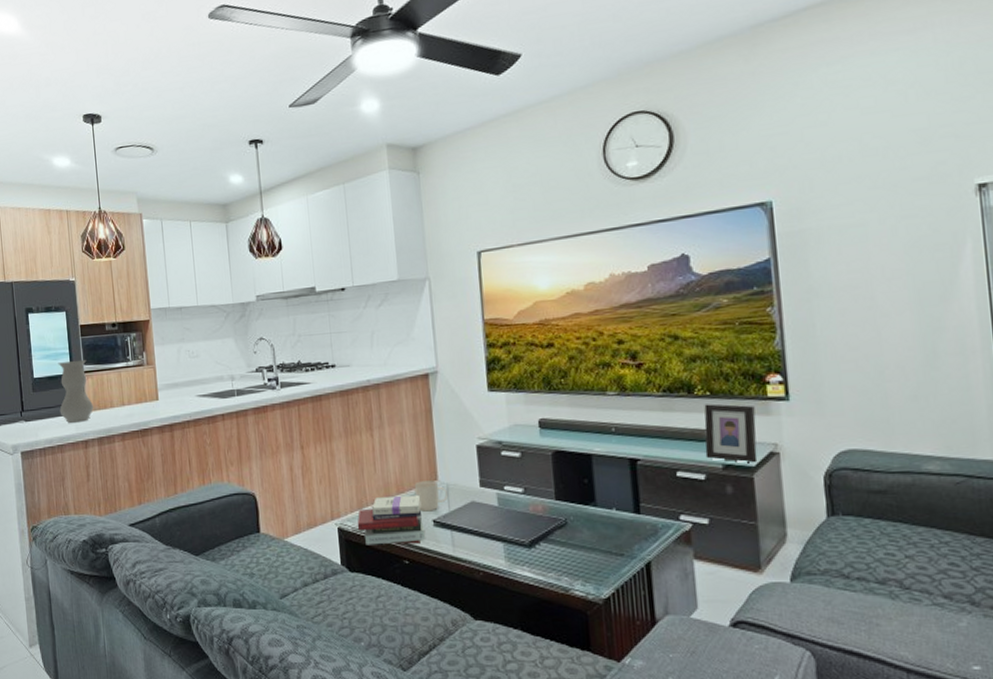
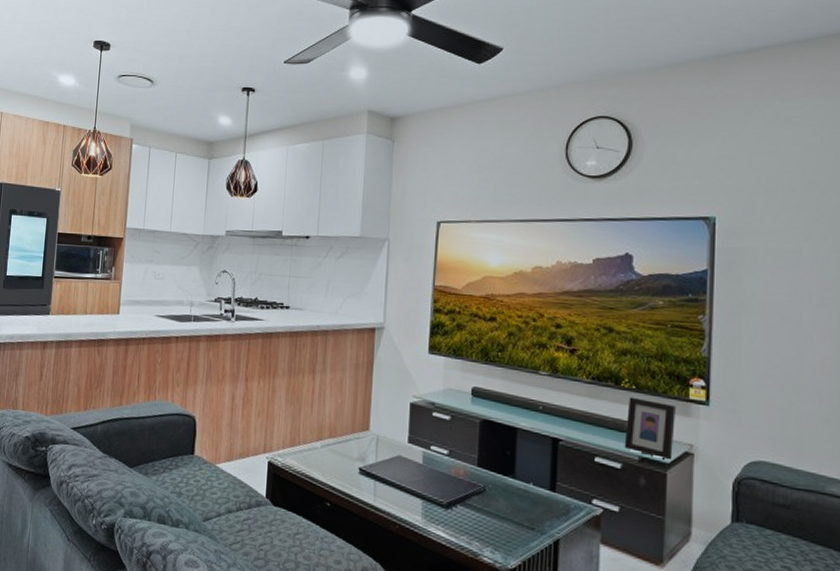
vase: present [58,359,94,424] -> none [25,265,59,325]
books: present [357,494,426,545] -> none [286,438,351,489]
mug: present [414,481,449,512] -> none [345,429,378,460]

